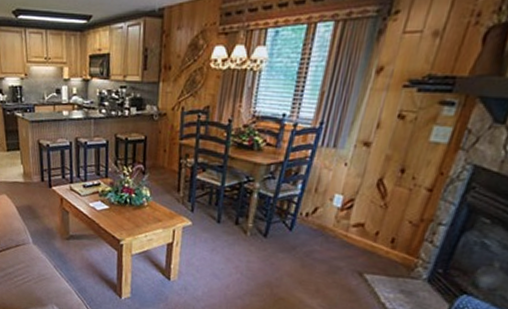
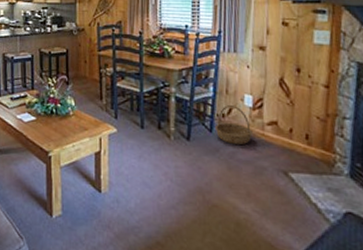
basket: none [295,204,335,244] -> present [214,105,253,144]

